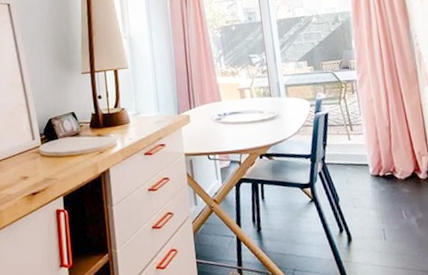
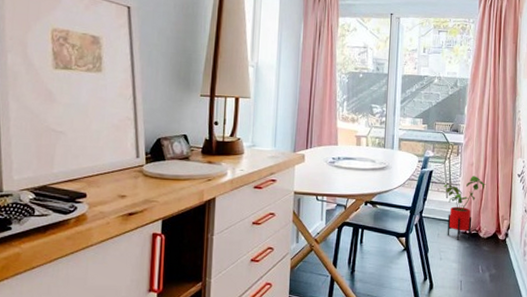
house plant: none [343,112,392,185] -> present [444,175,486,240]

